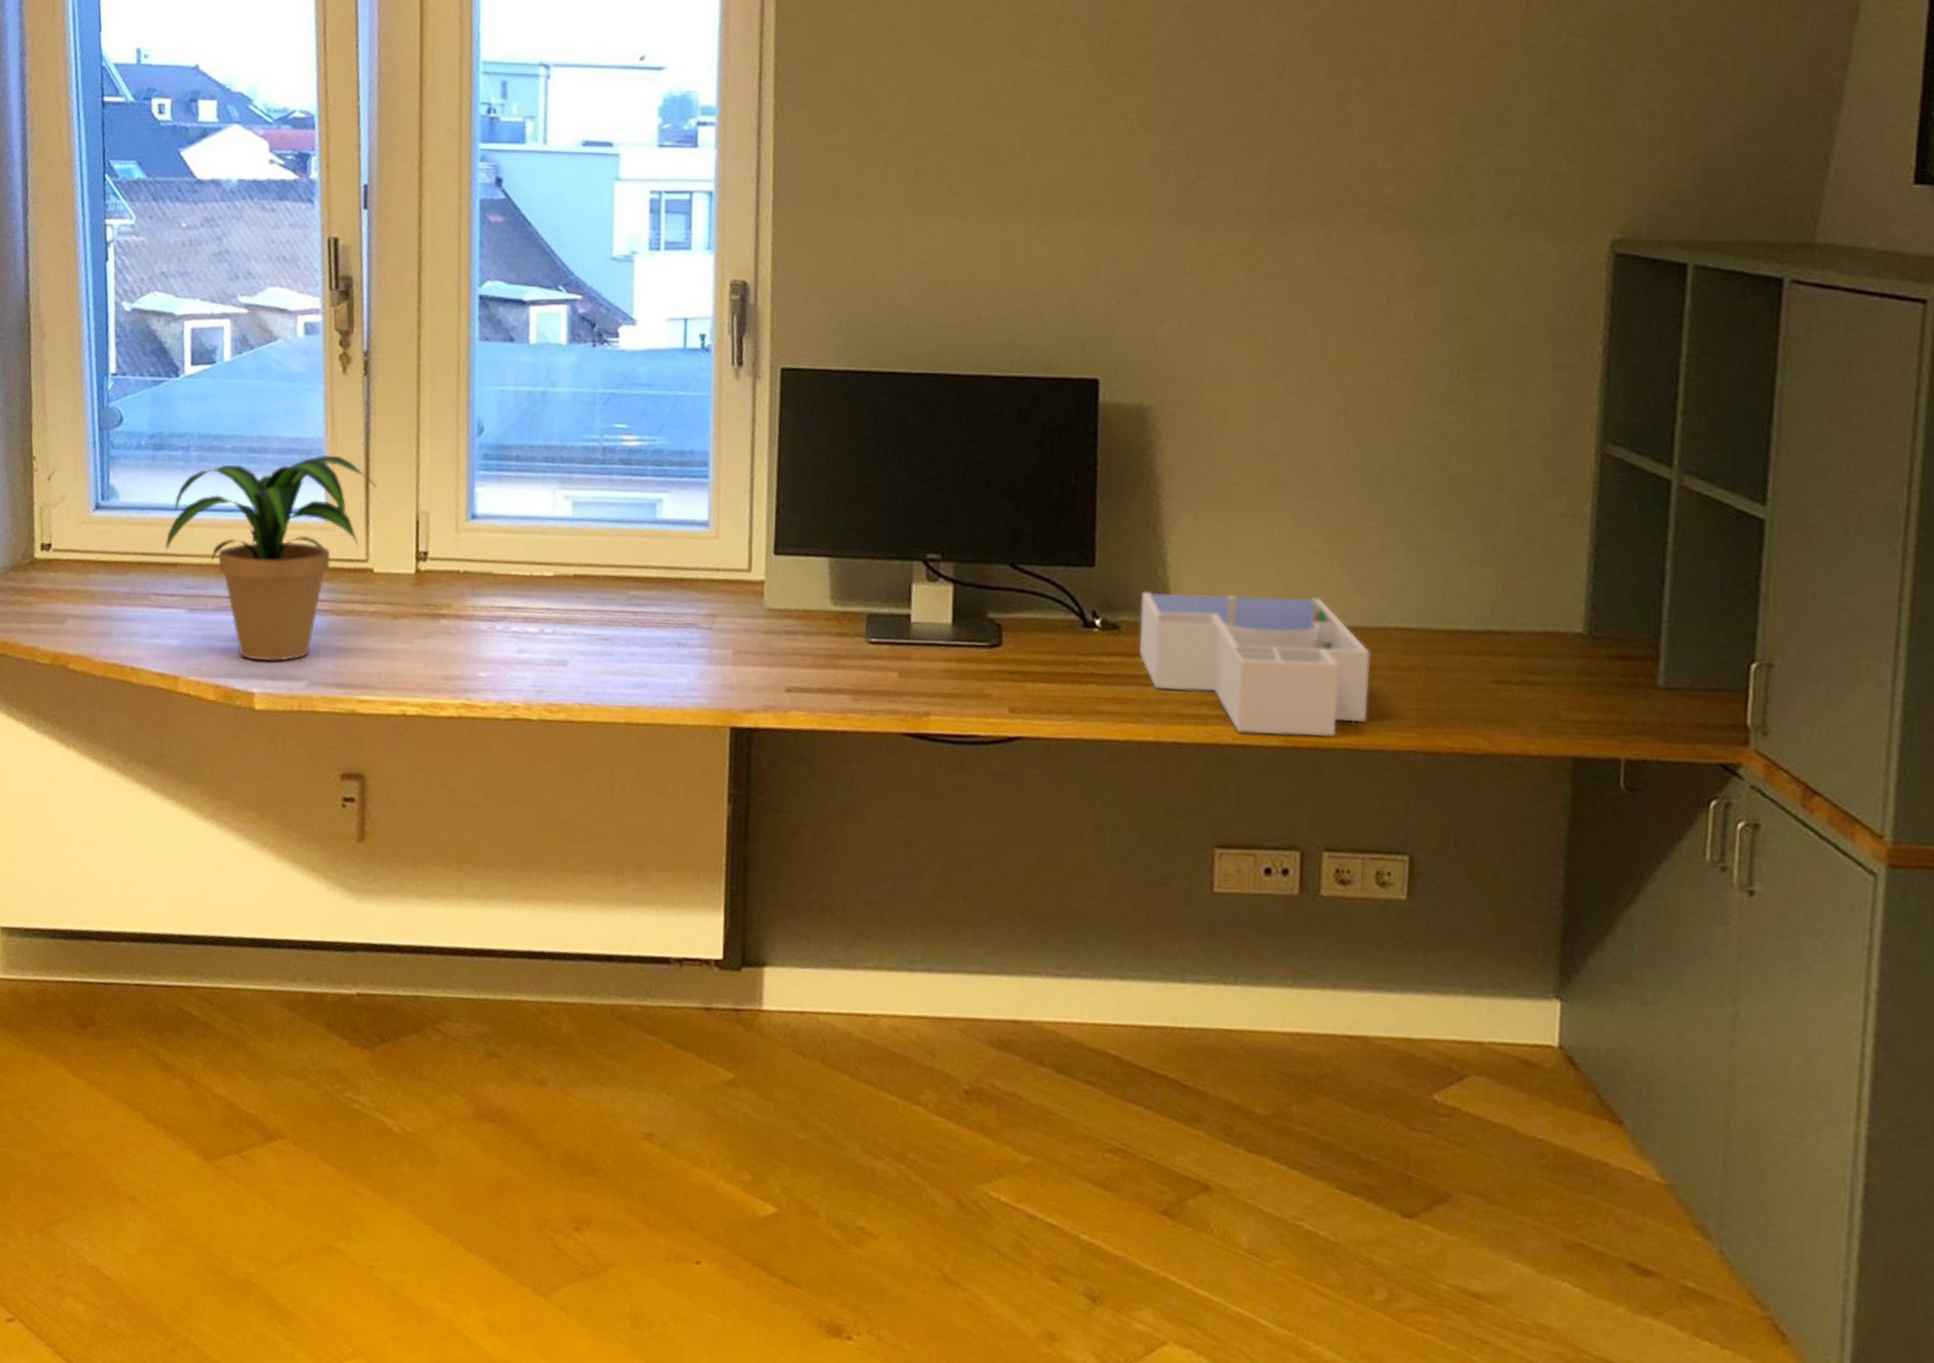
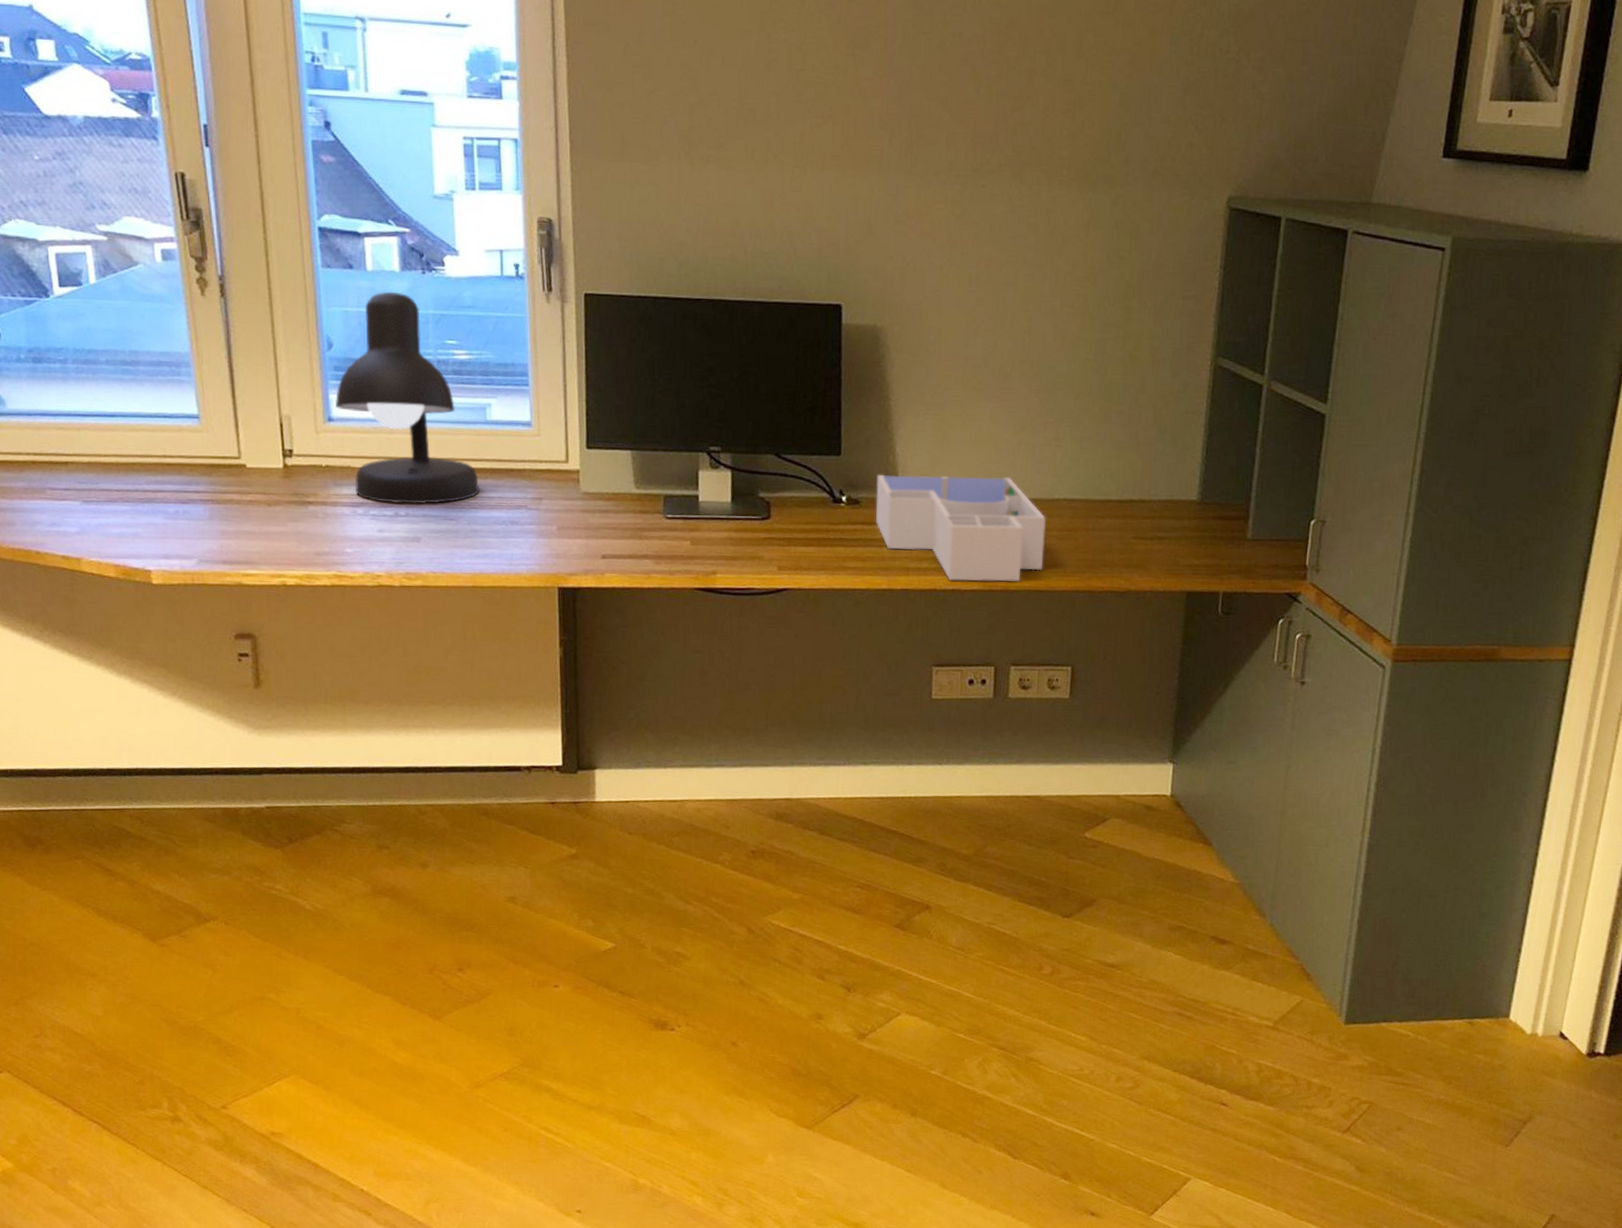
potted plant: present [165,454,377,662] -> none [55,366,242,544]
desk lamp: none [481,367,642,620] -> present [336,291,480,504]

